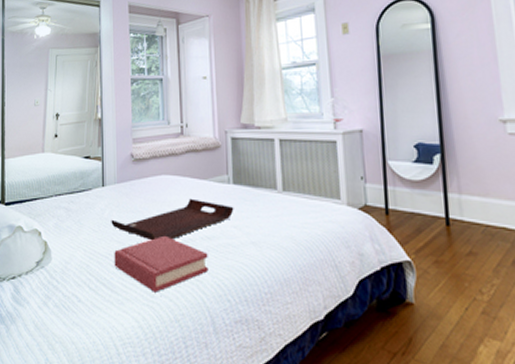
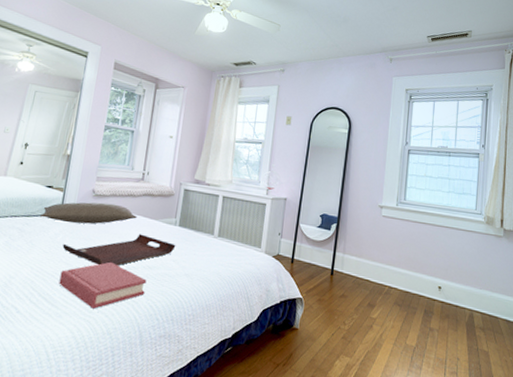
pillow: none [83,167,184,194] -> present [40,202,137,224]

